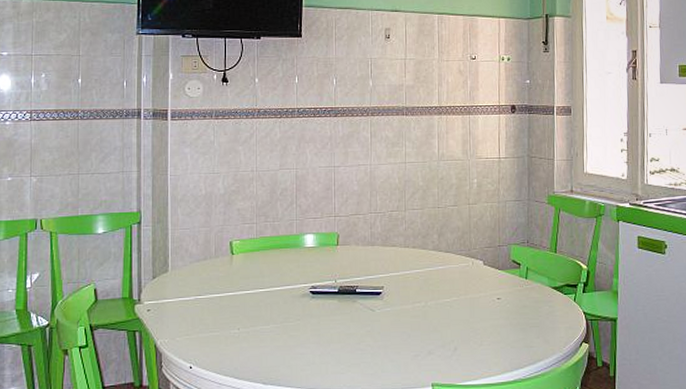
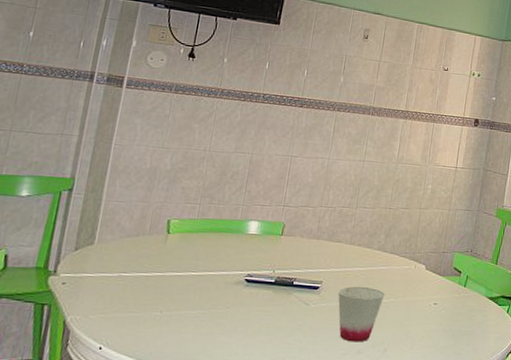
cup: none [400,288,447,344] -> present [338,286,385,342]

